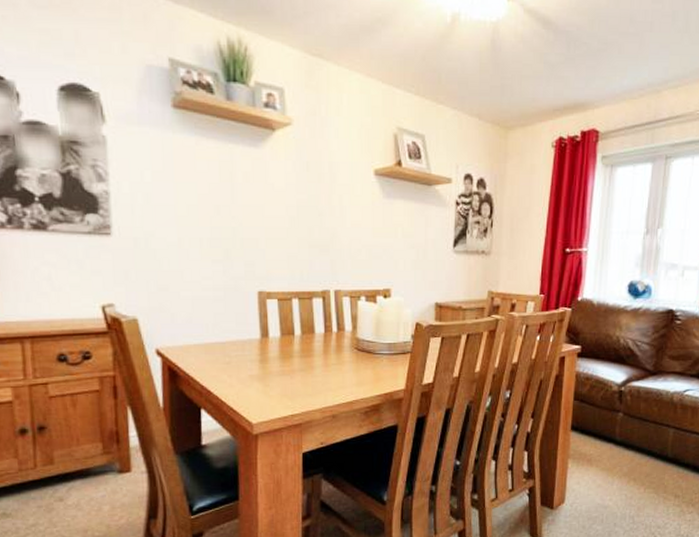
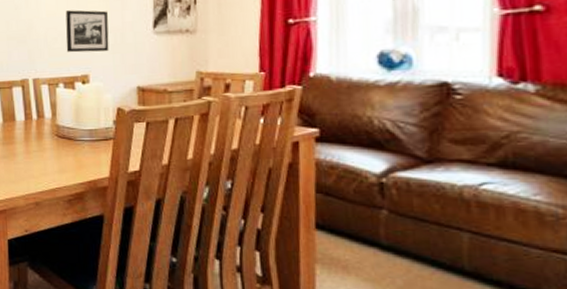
picture frame: none [370,222,412,267] -> present [65,10,109,53]

